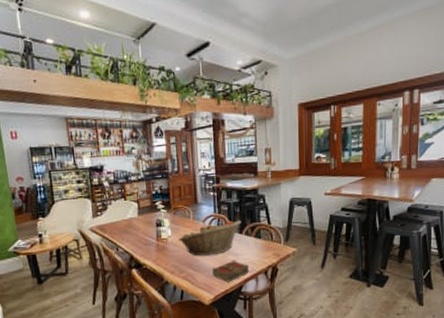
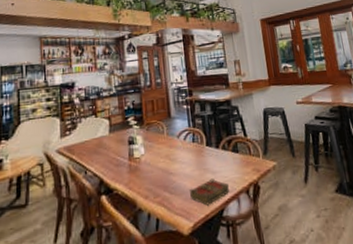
fruit basket: present [179,220,242,256] -> none [152,133,217,176]

